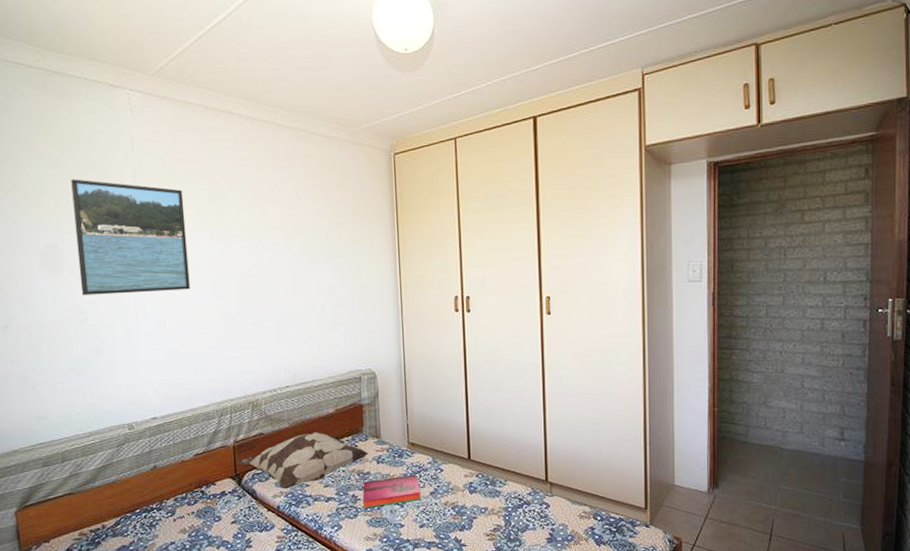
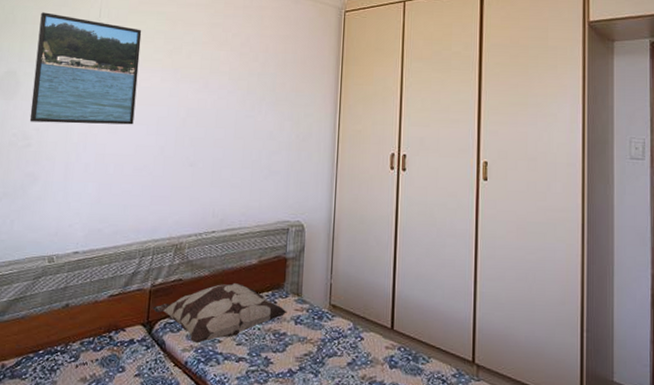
hardback book: present [362,474,421,508] -> none [275,340,338,374]

